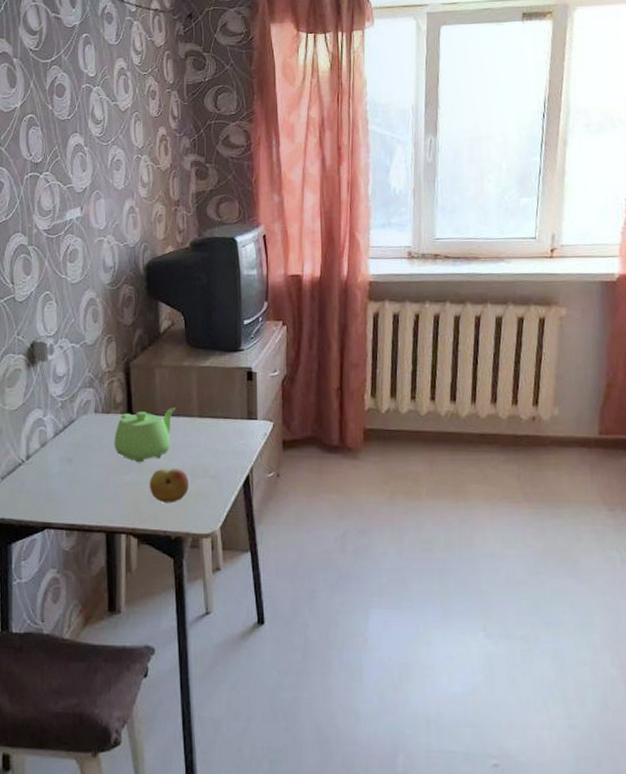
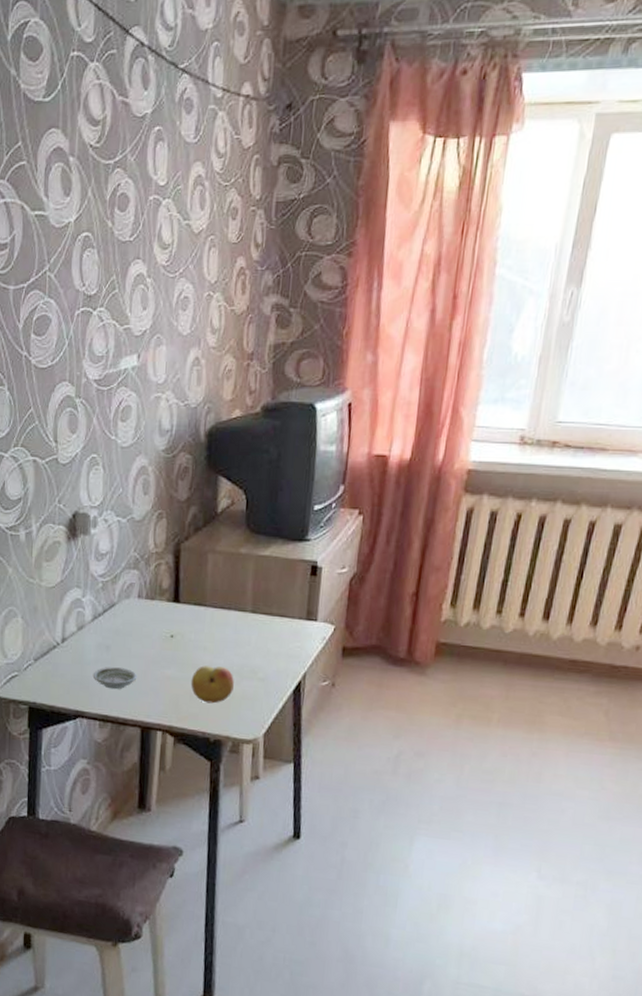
saucer: none [57,478,99,499] -> present [92,667,137,690]
teapot: present [114,407,175,463] -> none [156,599,227,657]

